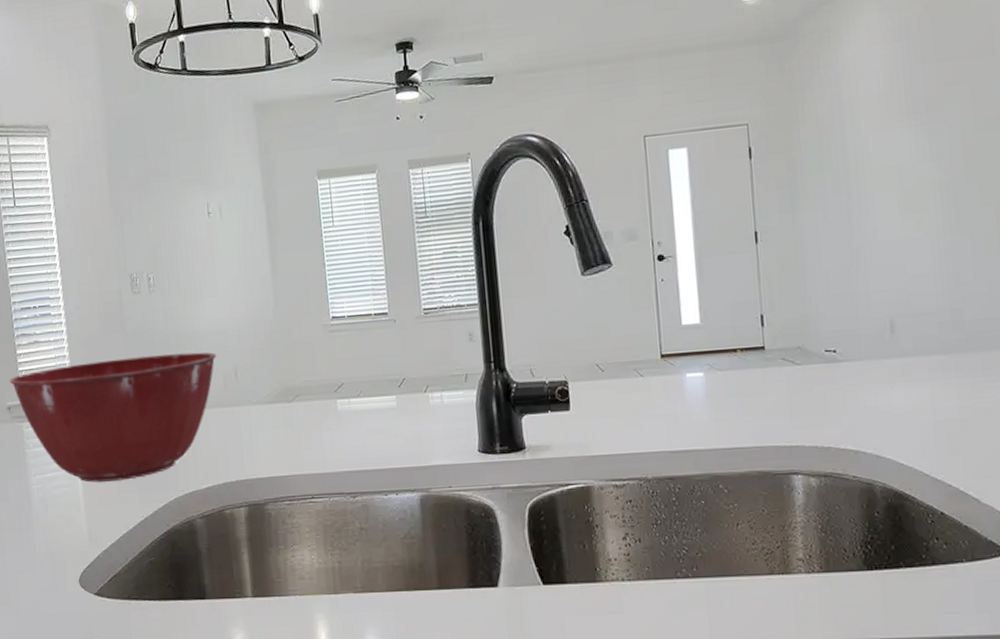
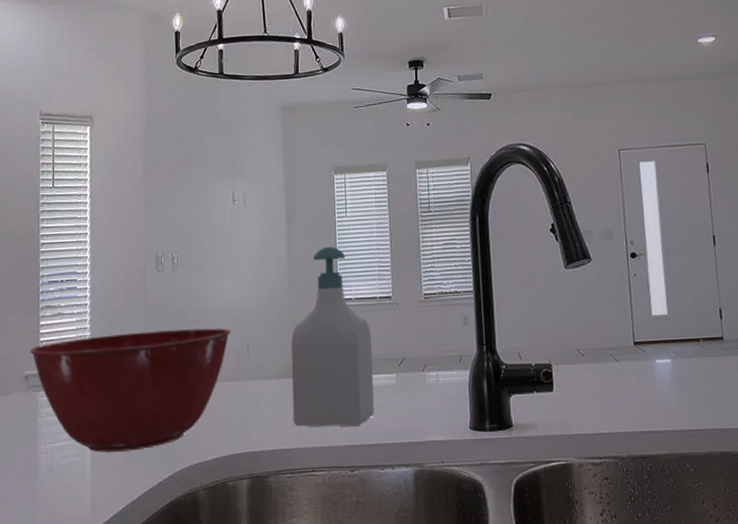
soap bottle: none [281,260,375,453] -> present [291,246,374,427]

